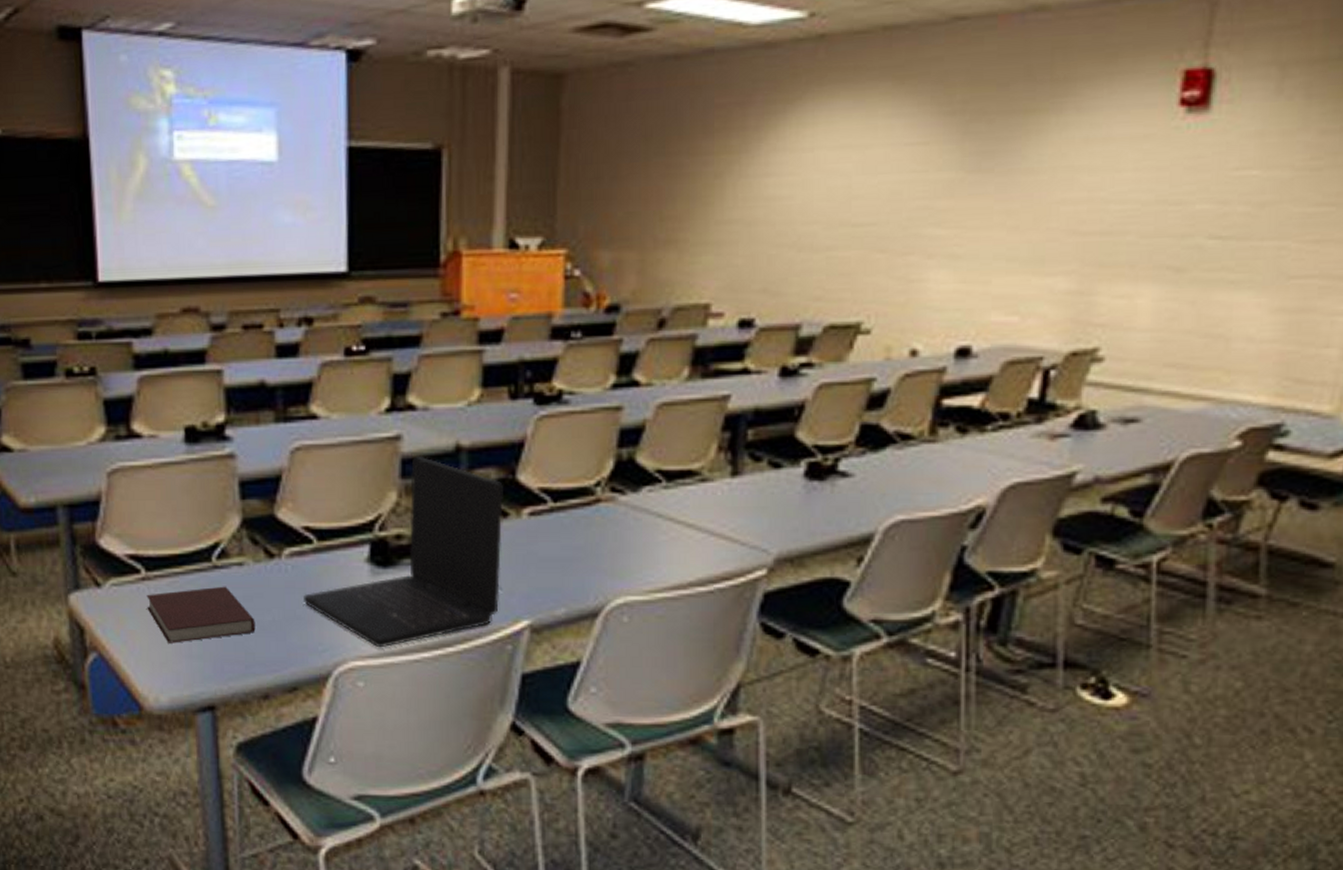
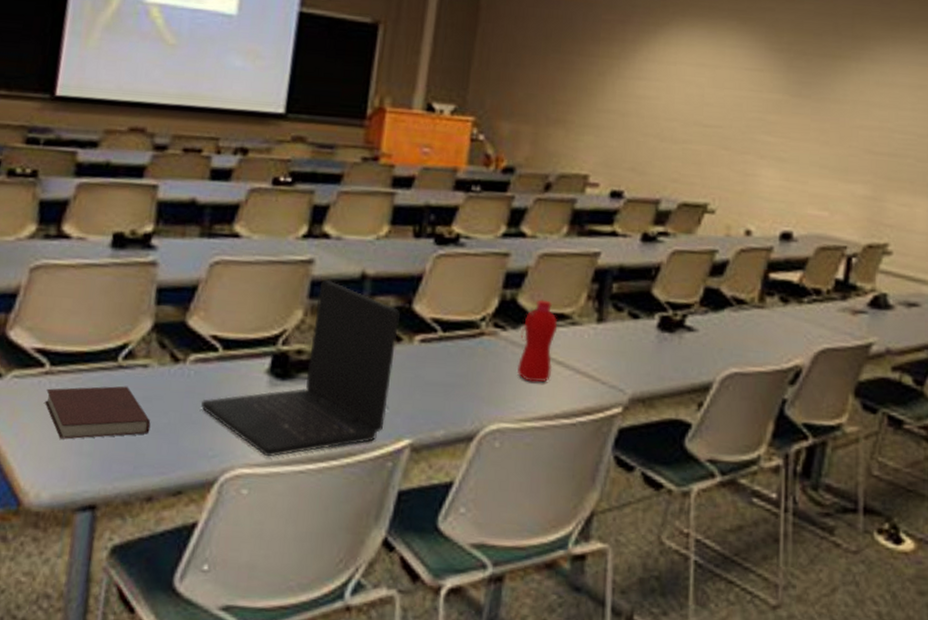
water bottle: none [642,456,685,549] -> present [517,299,558,383]

